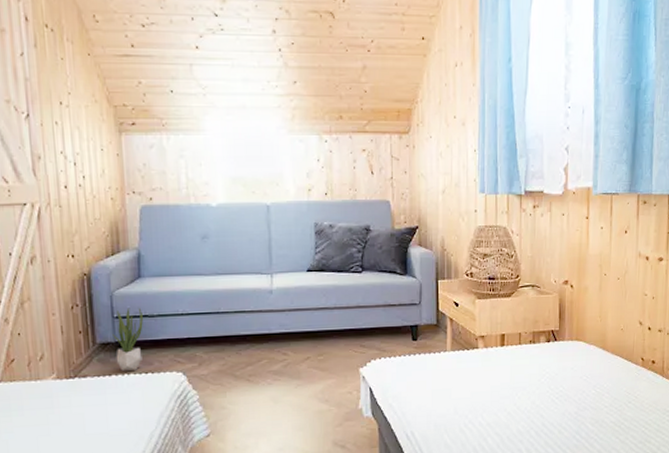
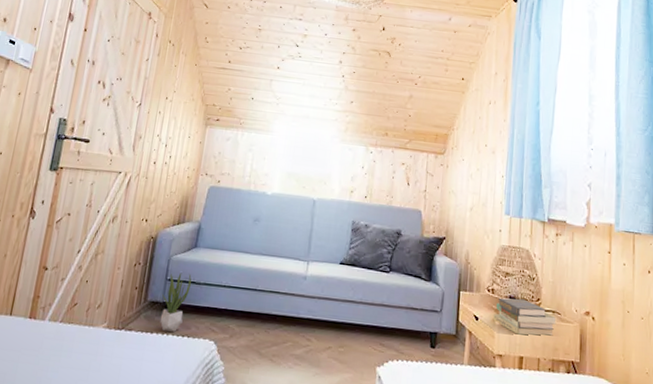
books: none [472,278,536,314] -> present [492,297,557,336]

